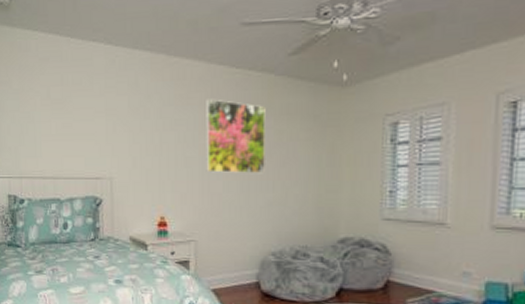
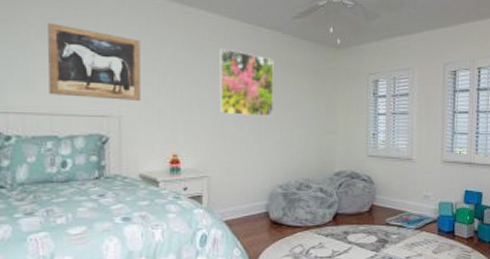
wall art: none [50,88,130,162] -> present [48,22,141,101]

